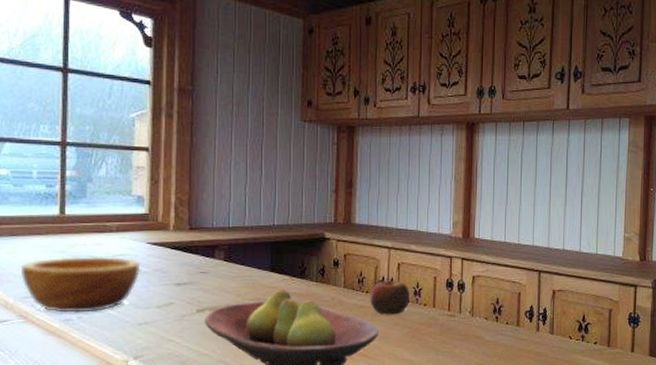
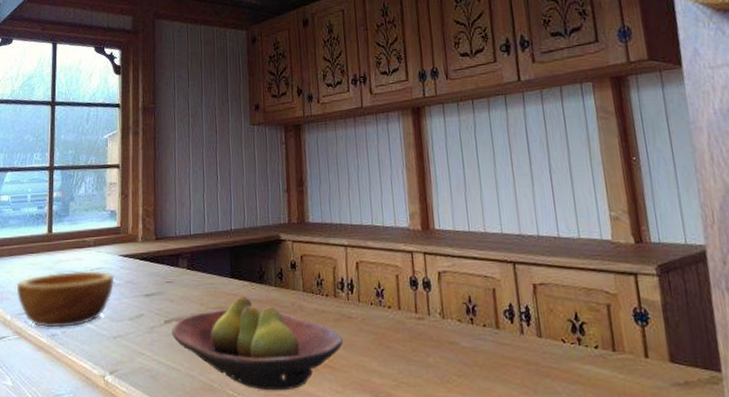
apple: present [370,277,410,315] -> none [330,278,372,320]

